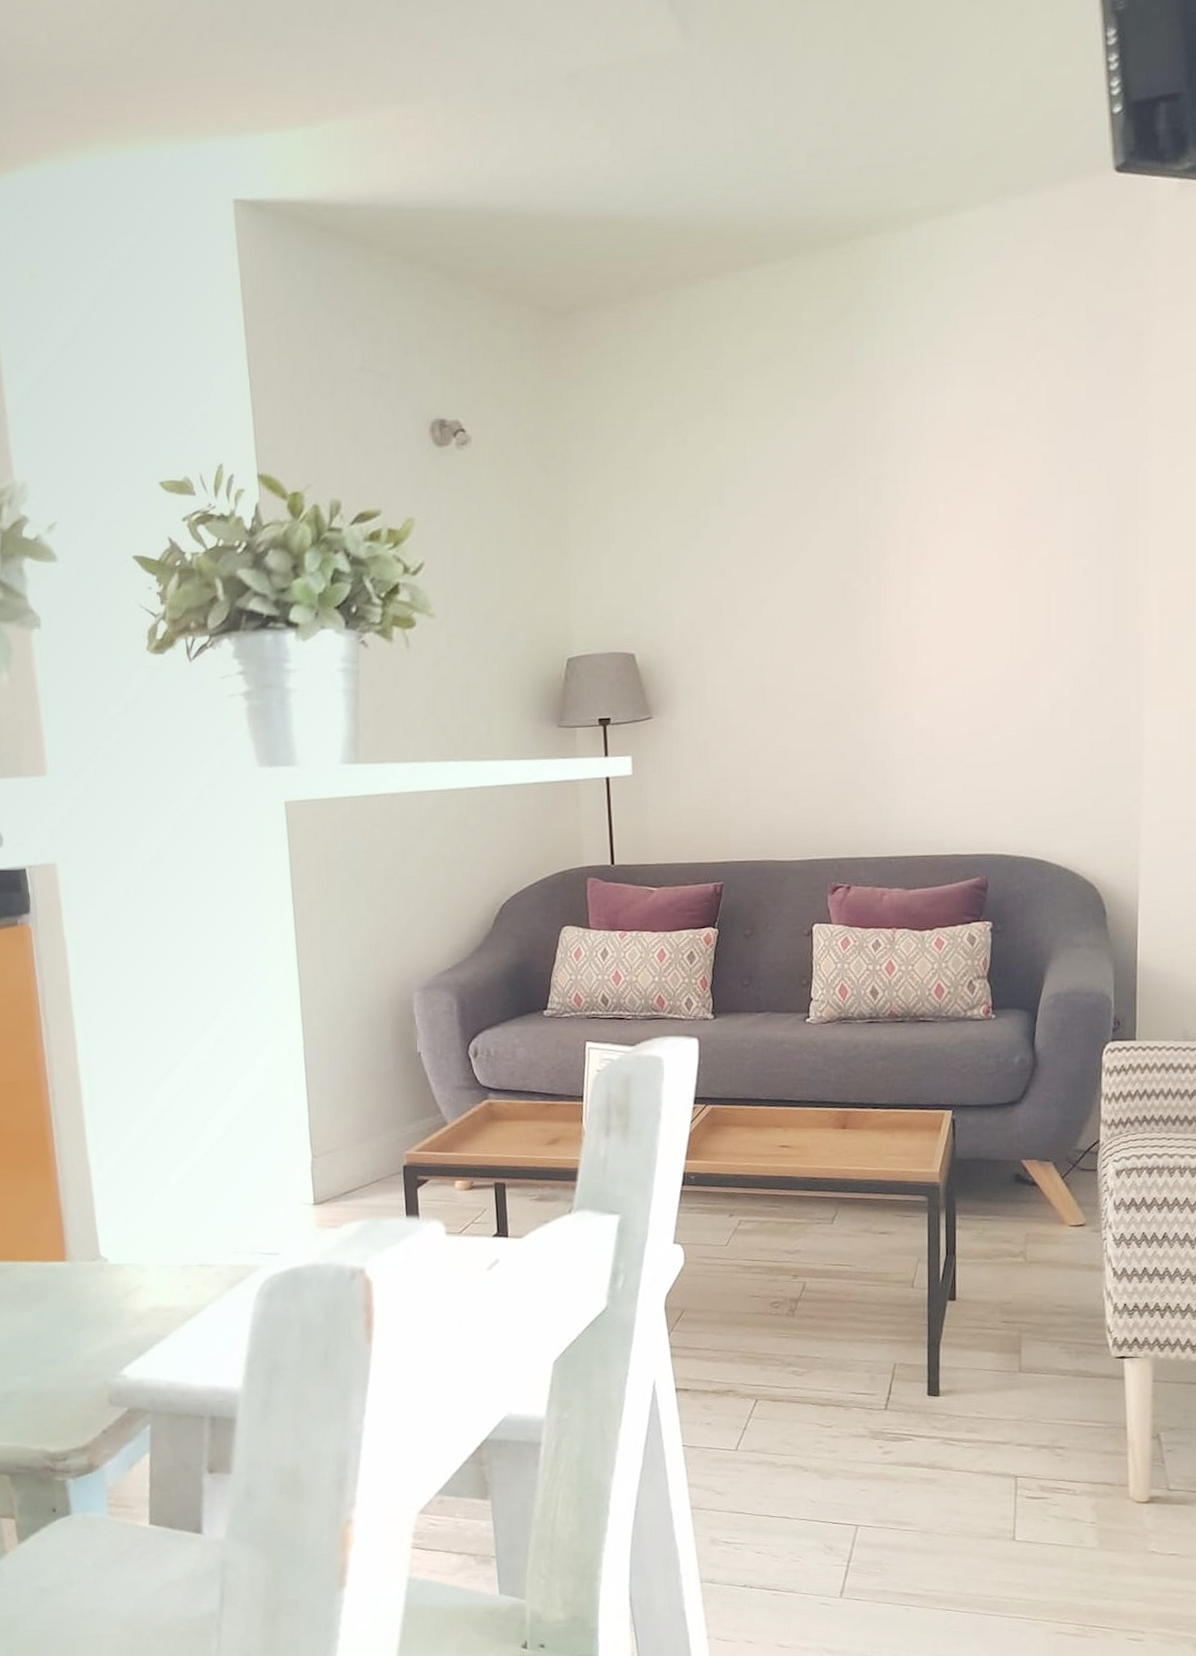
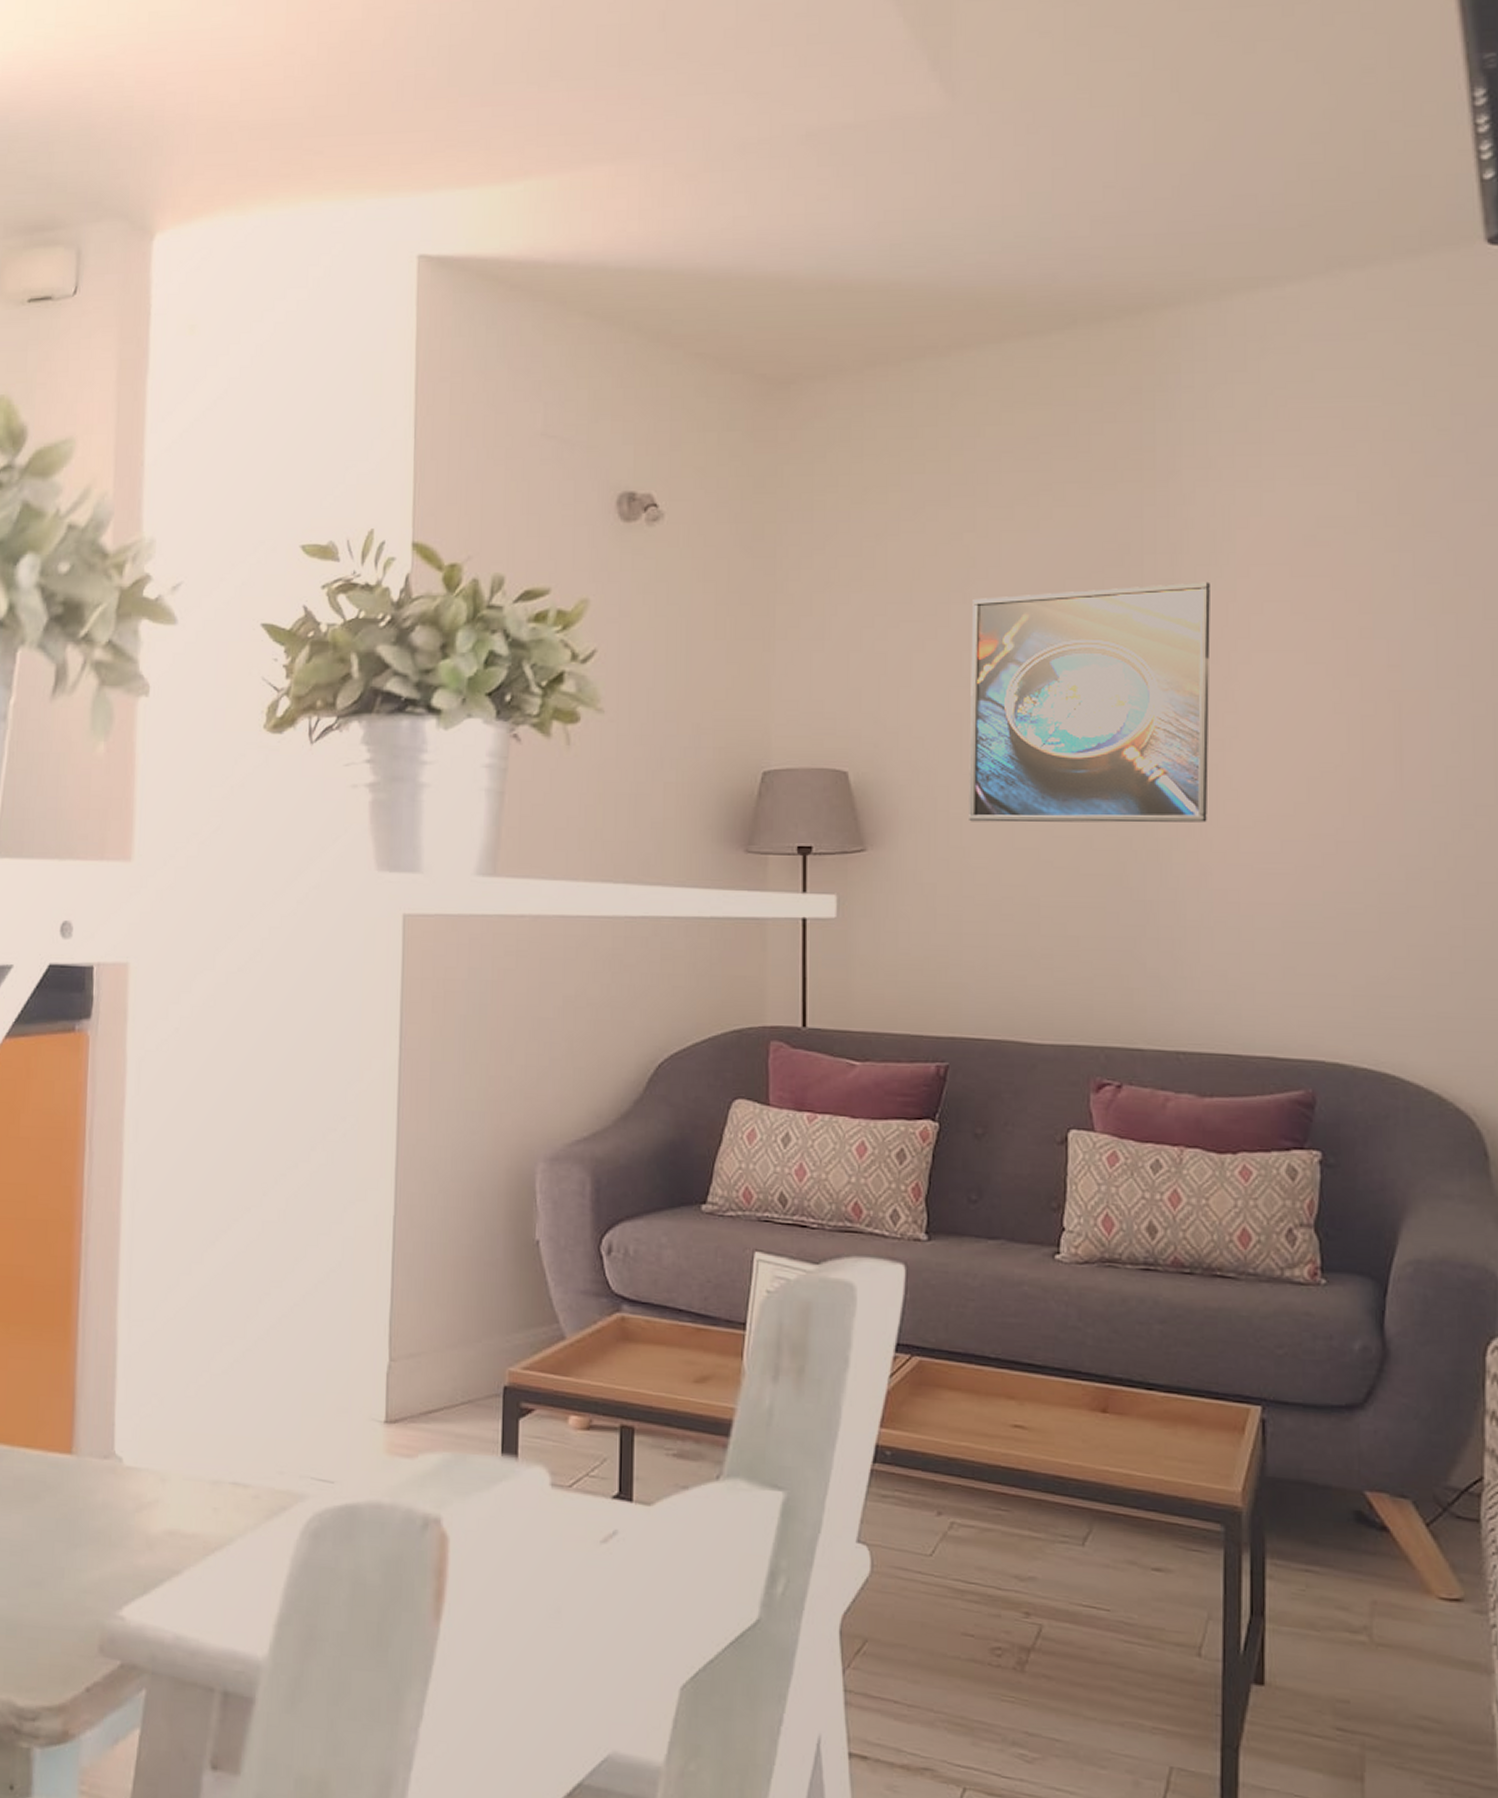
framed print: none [725,476,909,688] -> present [969,582,1210,823]

